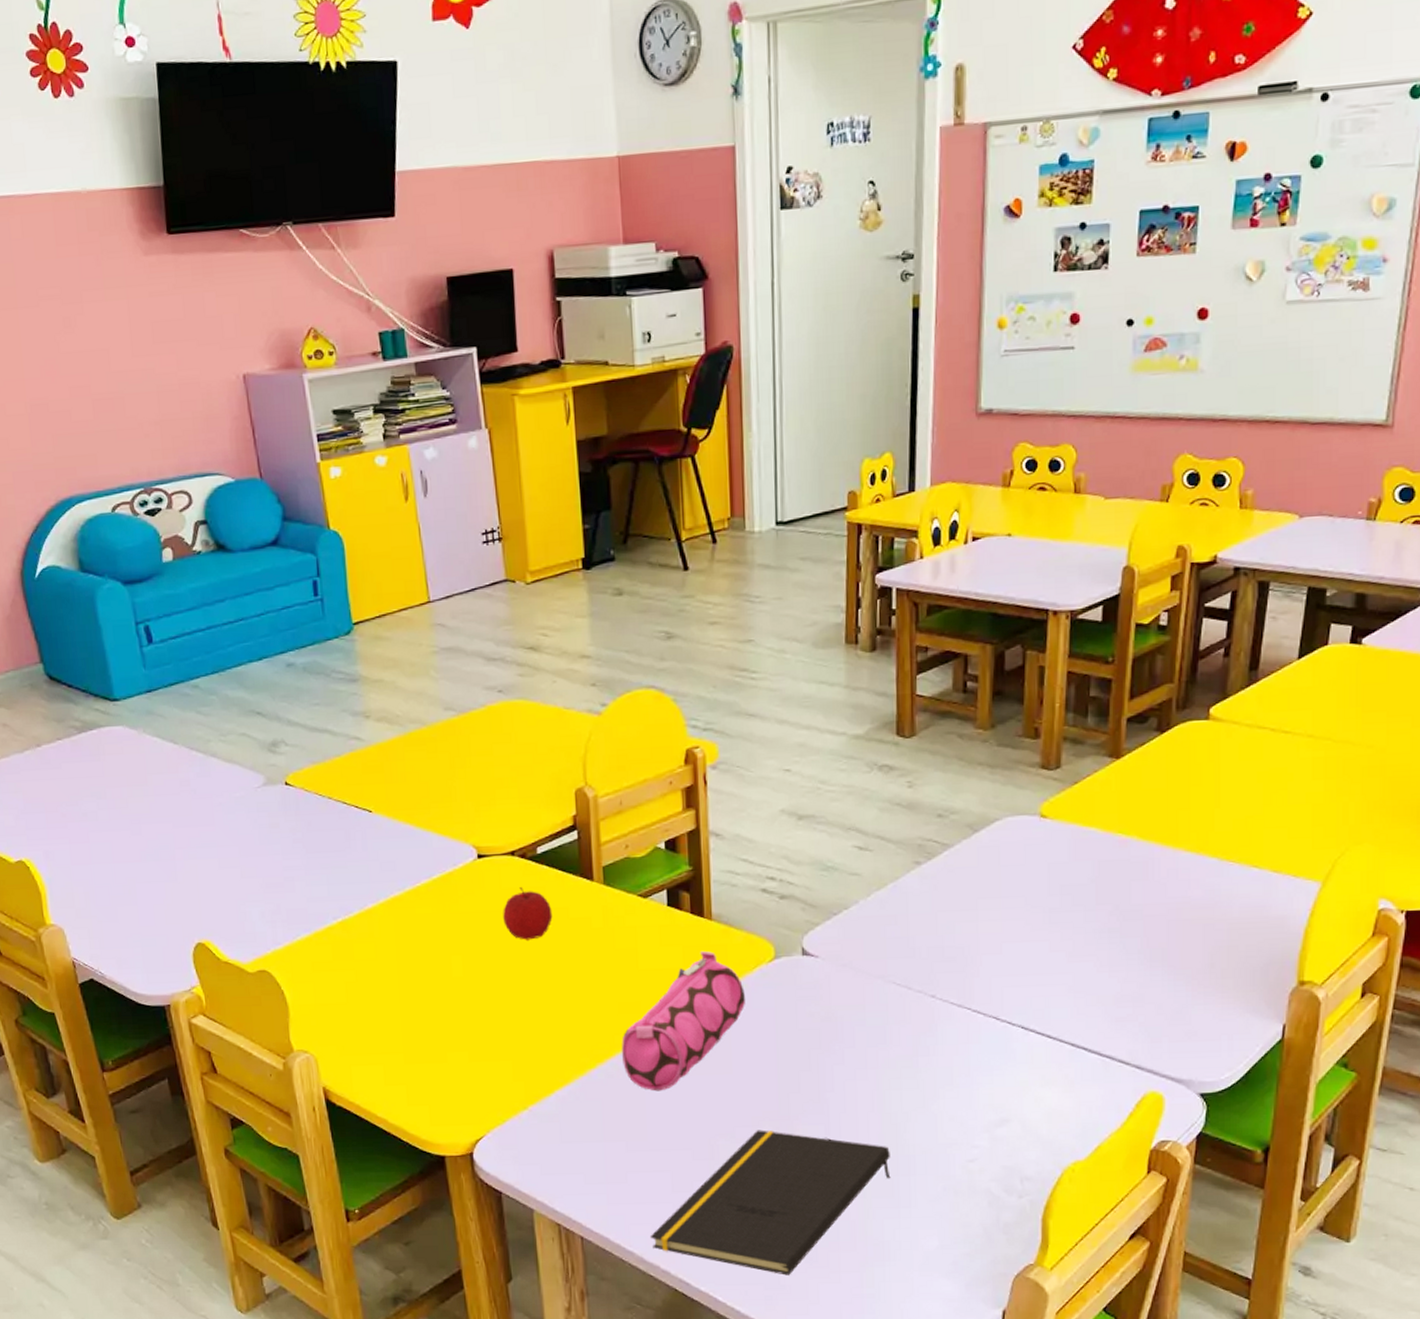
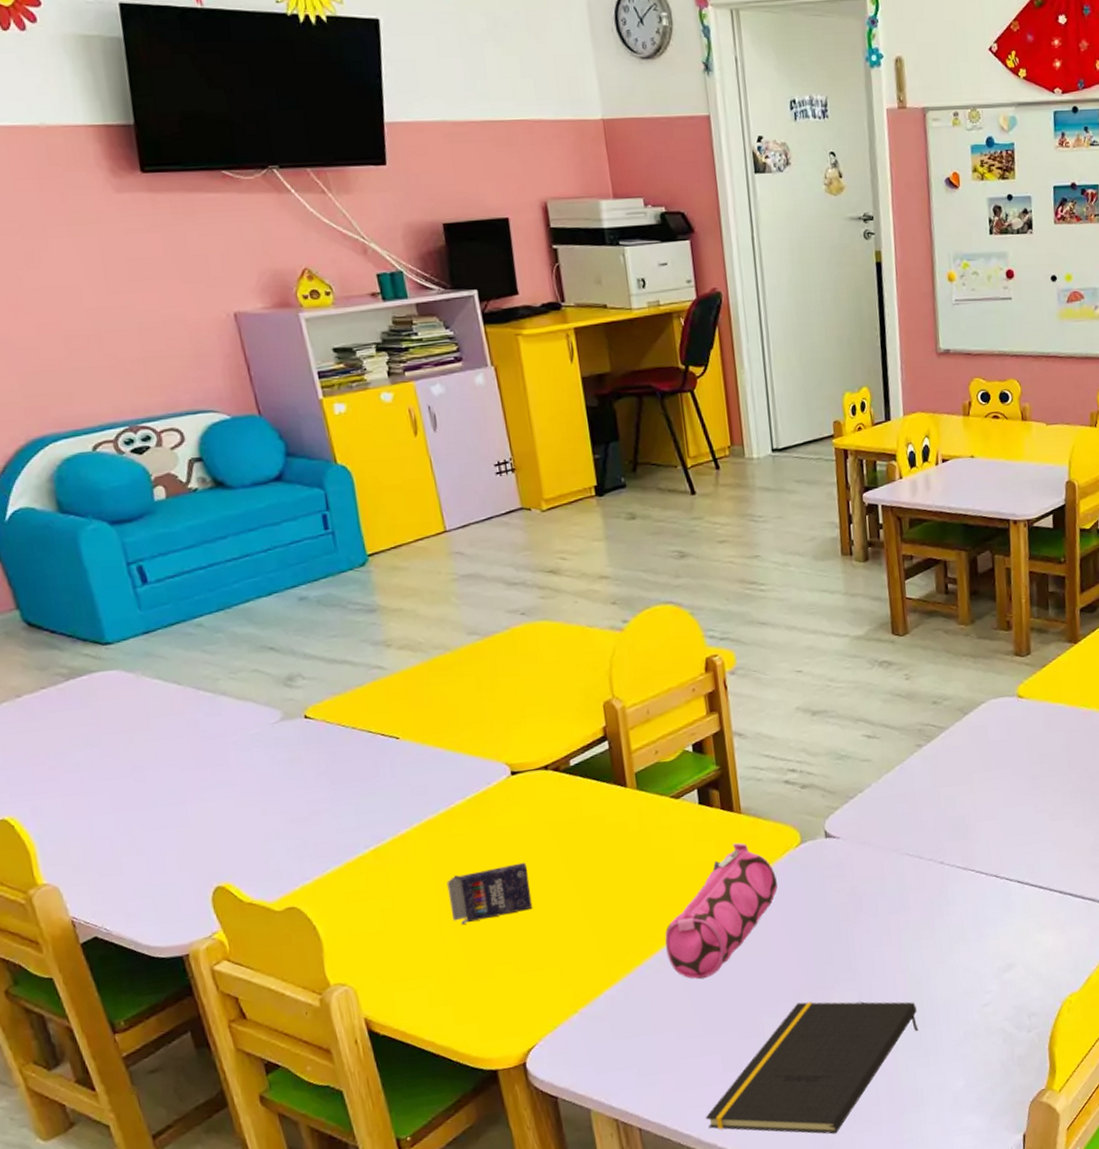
crayon box: none [408,949,490,1005] -> present [447,862,533,924]
apple: present [503,887,553,940] -> none [540,799,590,850]

